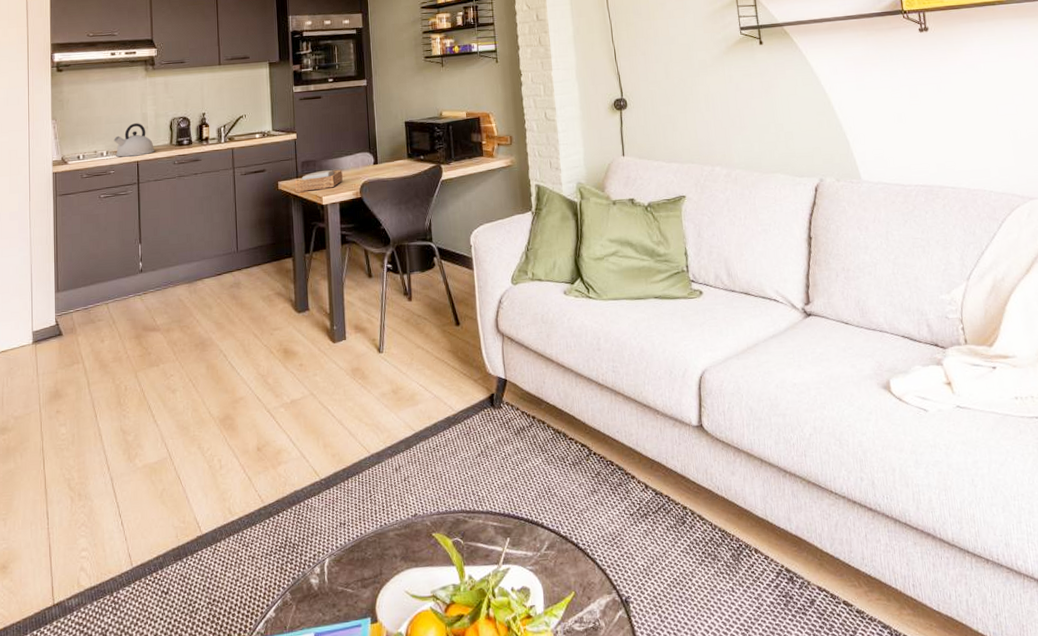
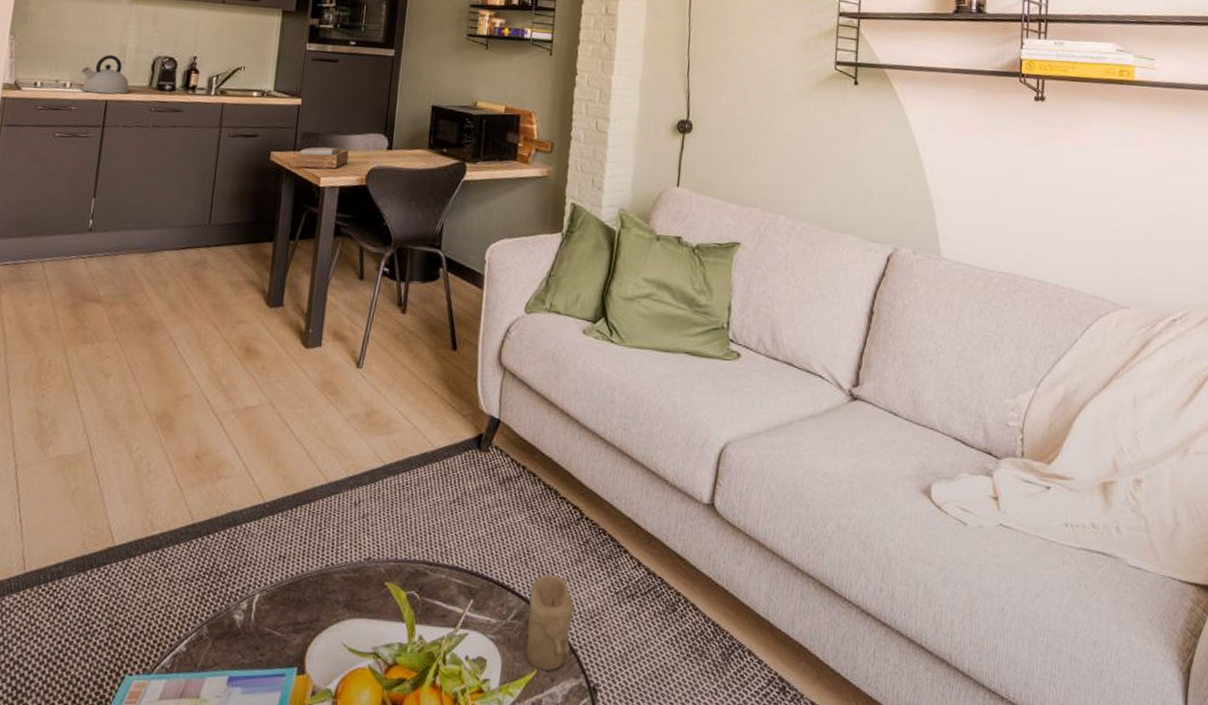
candle: none [557,506,600,592] -> present [525,574,574,671]

